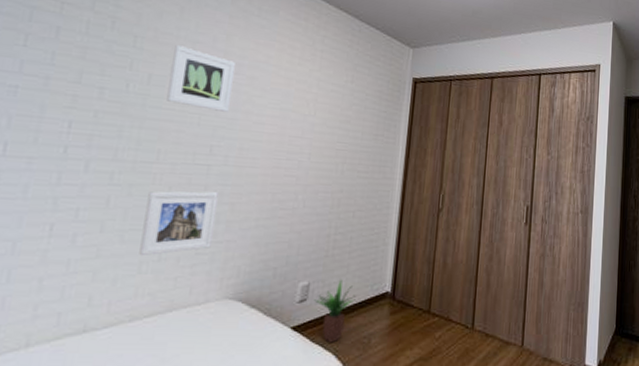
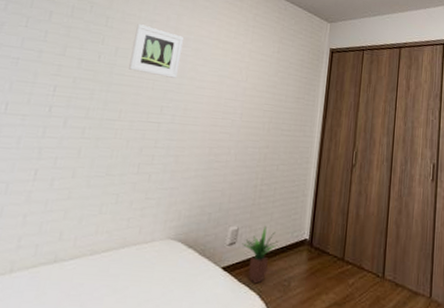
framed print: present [139,191,218,255] -> none [101,144,166,199]

